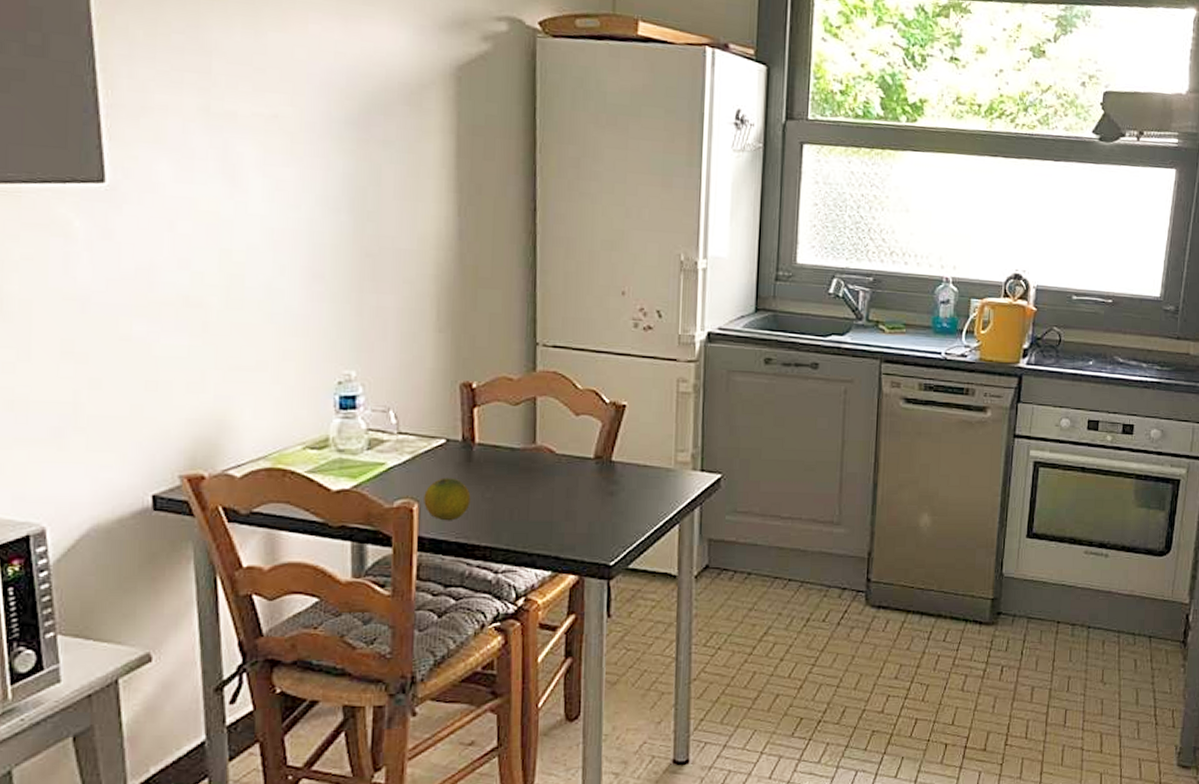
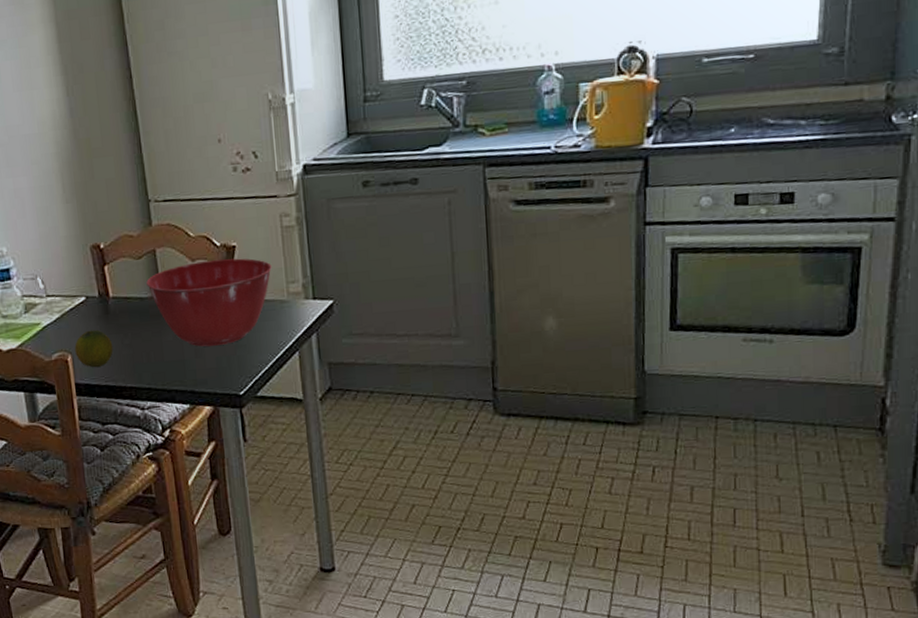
mixing bowl: none [521,417,662,509] -> present [146,258,272,347]

